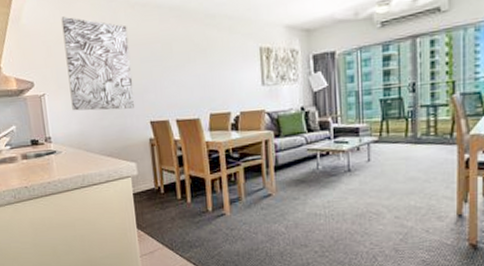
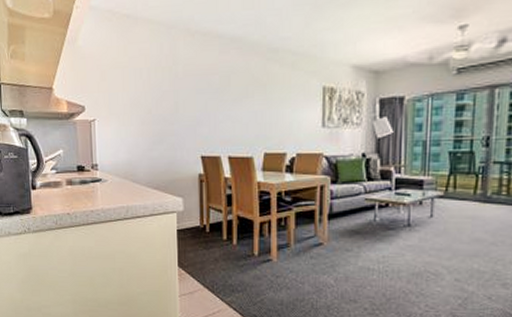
wall art: present [61,16,135,111] -> none [118,40,187,142]

